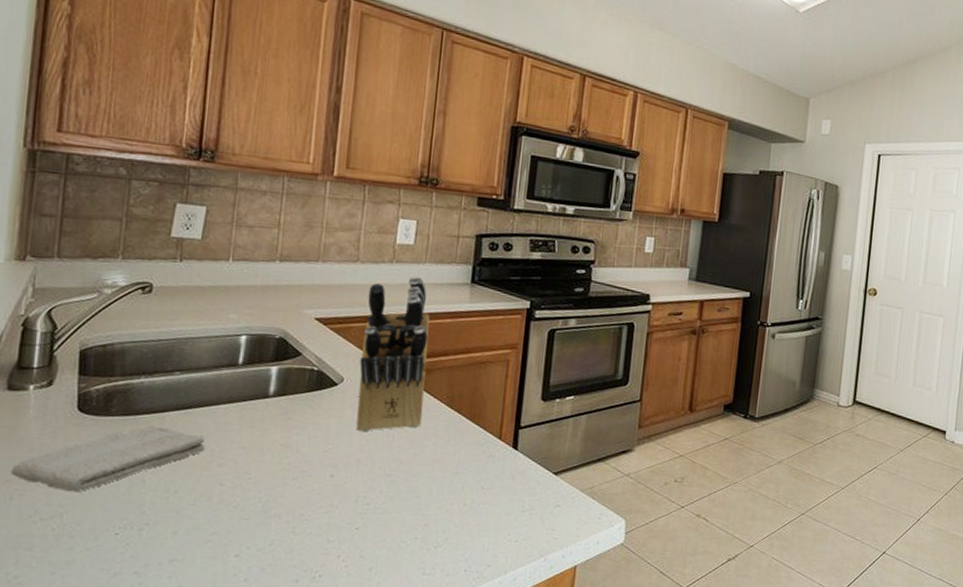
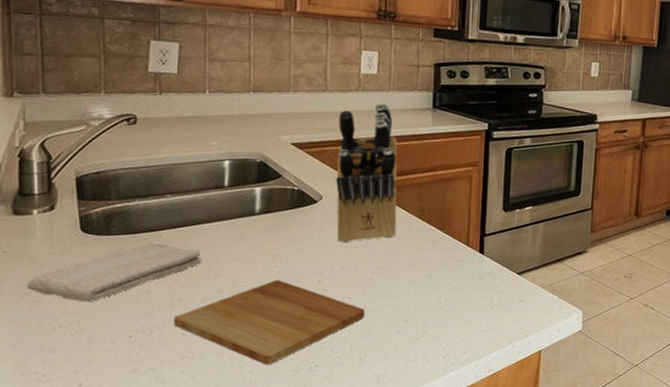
cutting board: none [166,472,380,573] -> present [173,280,365,365]

